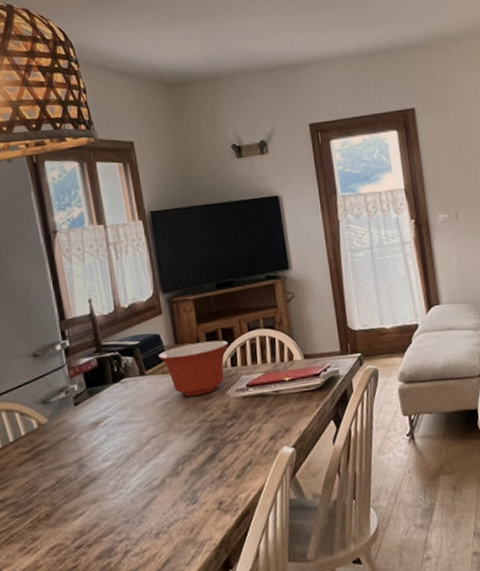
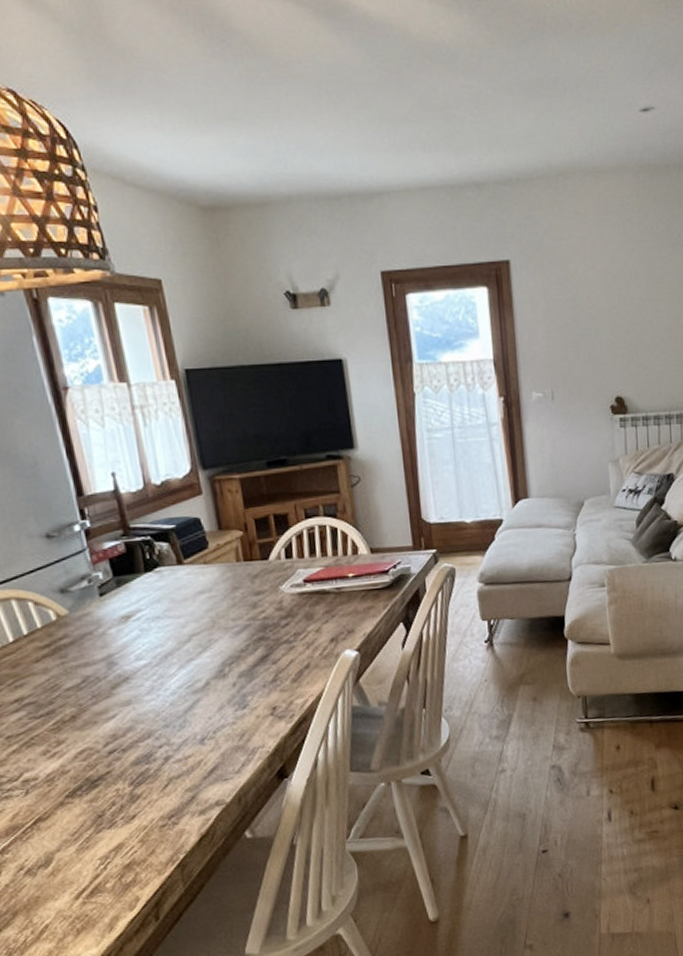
mixing bowl: present [158,340,228,397] -> none [199,527,282,590]

